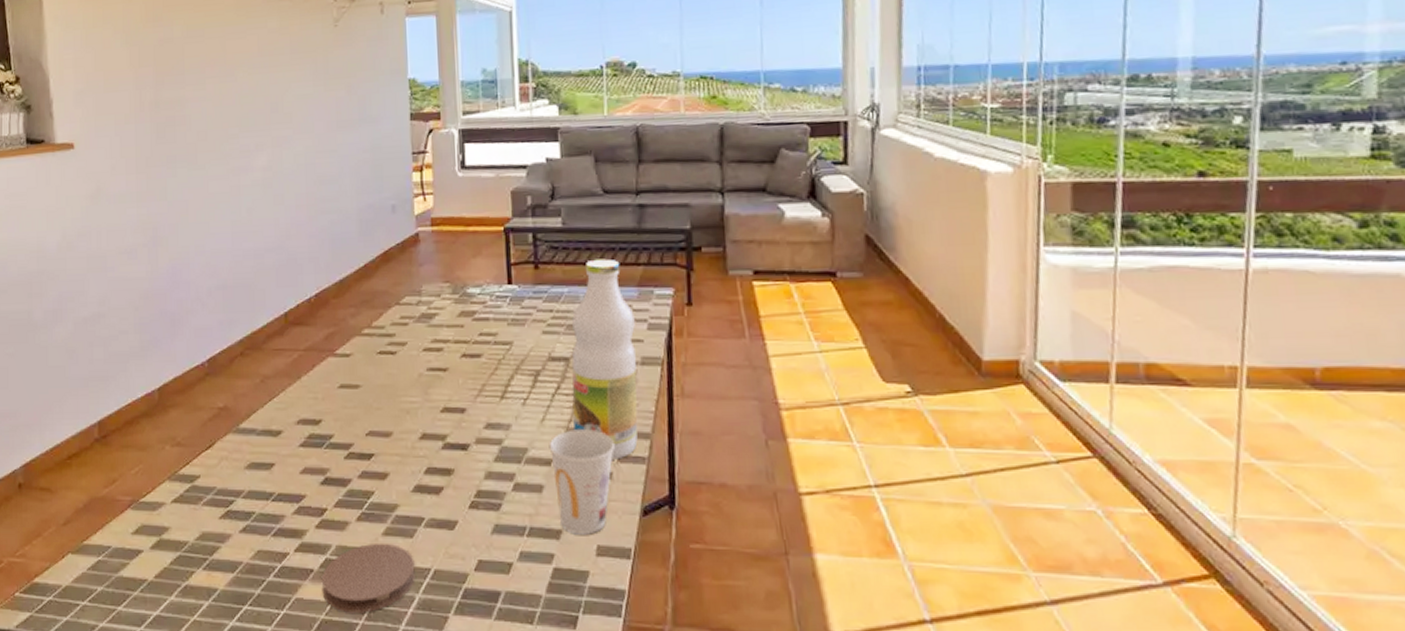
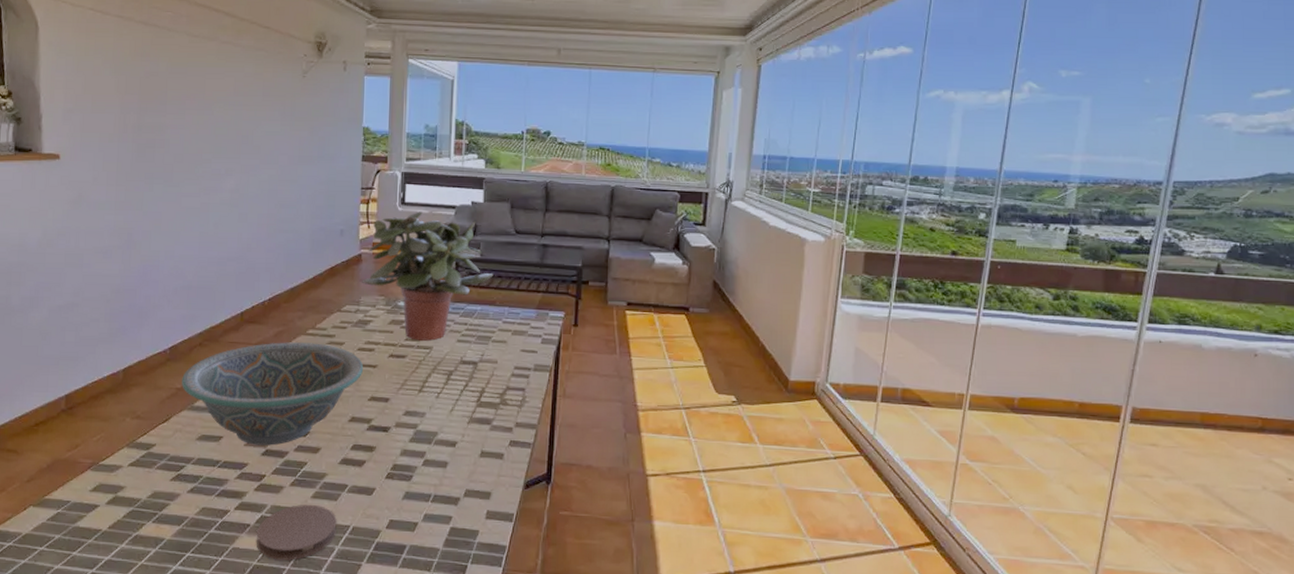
decorative bowl: none [224,345,432,472] -> present [182,342,364,446]
potted plant: none [422,175,580,335] -> present [362,211,493,341]
cup: present [549,429,614,535] -> none [455,419,507,502]
bottle: present [571,258,638,460] -> none [476,285,532,444]

